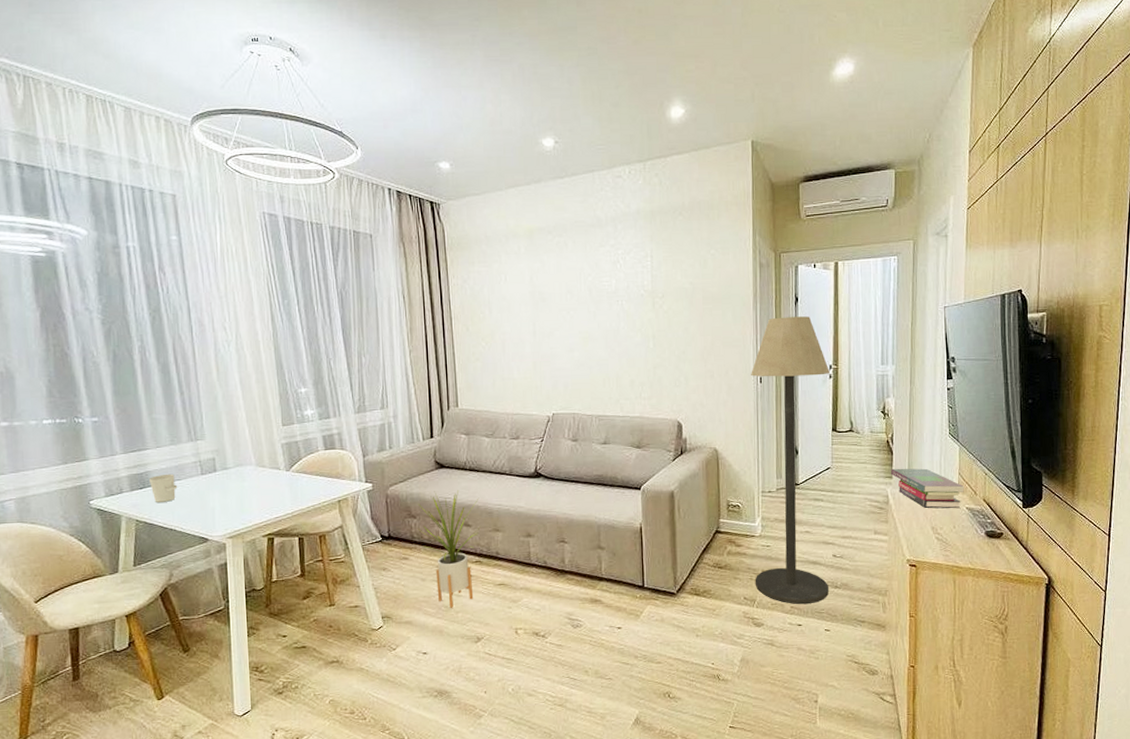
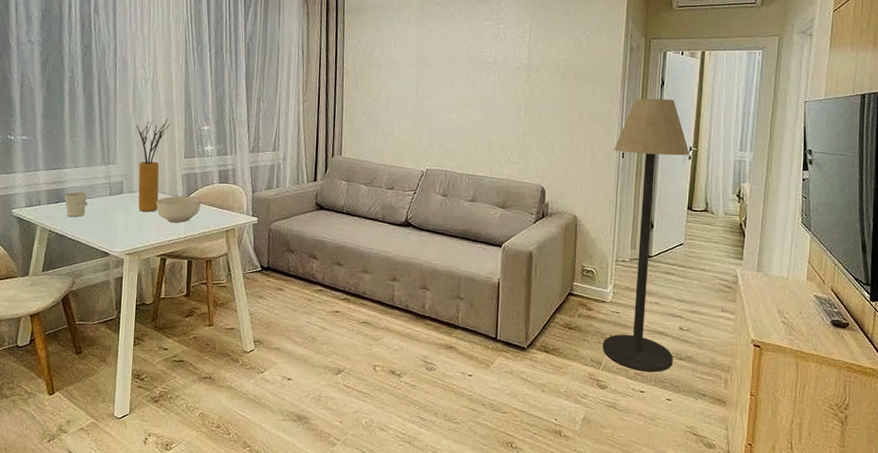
vase: none [222,384,261,489] -> present [136,119,170,212]
bowl: none [254,467,307,499] -> present [155,196,201,223]
house plant: present [417,490,479,608] -> none [295,230,353,340]
books: present [891,468,964,509] -> none [742,250,813,296]

